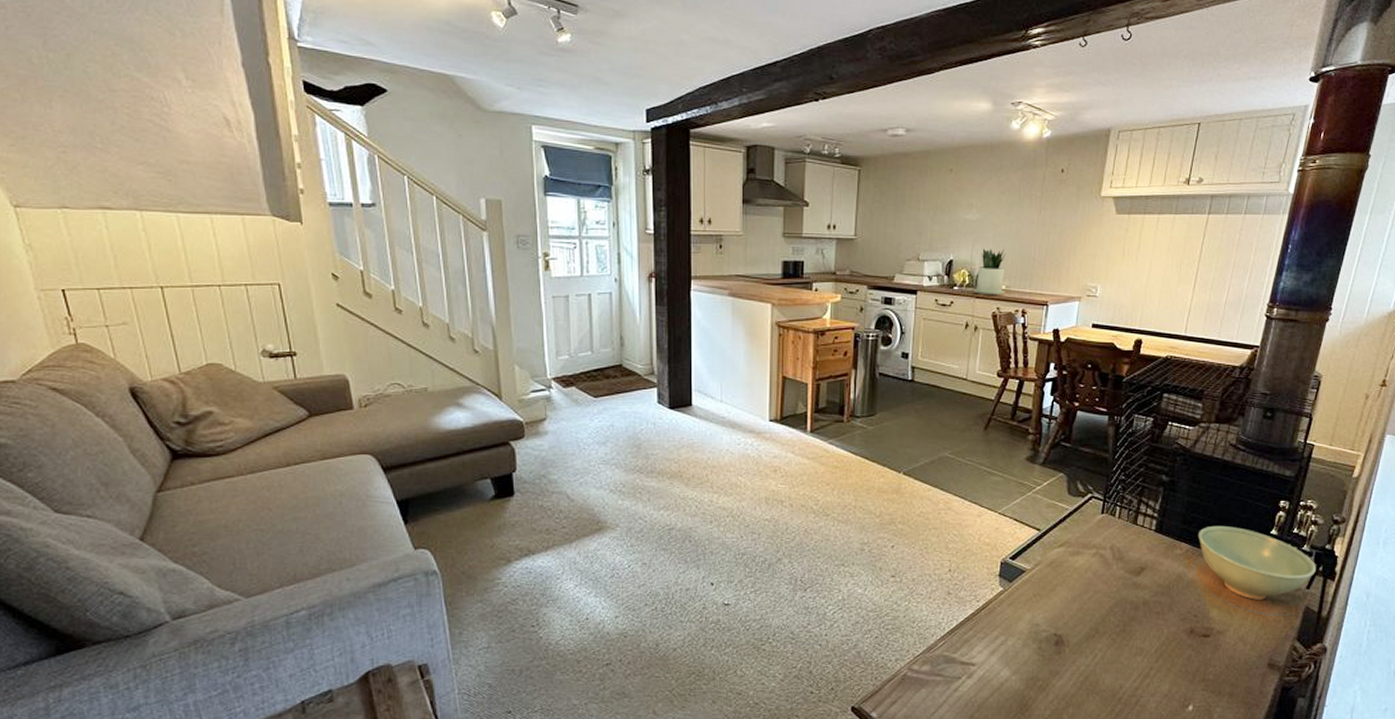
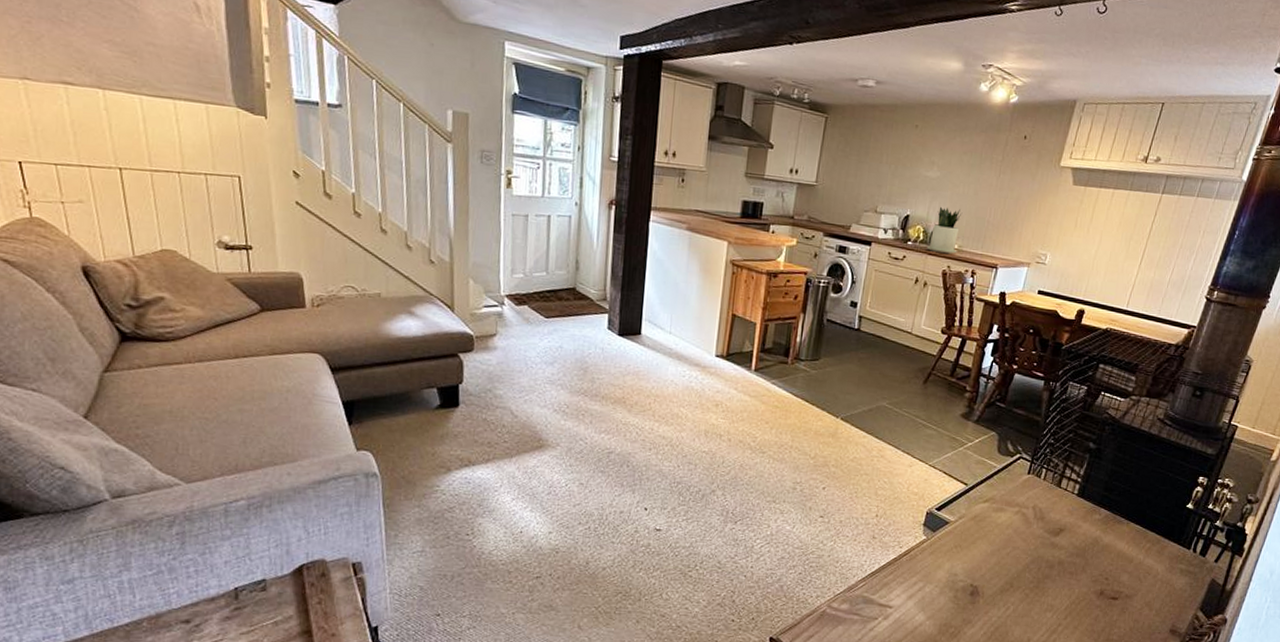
bowl: present [1198,525,1316,600] -> none [1117,495,1226,569]

